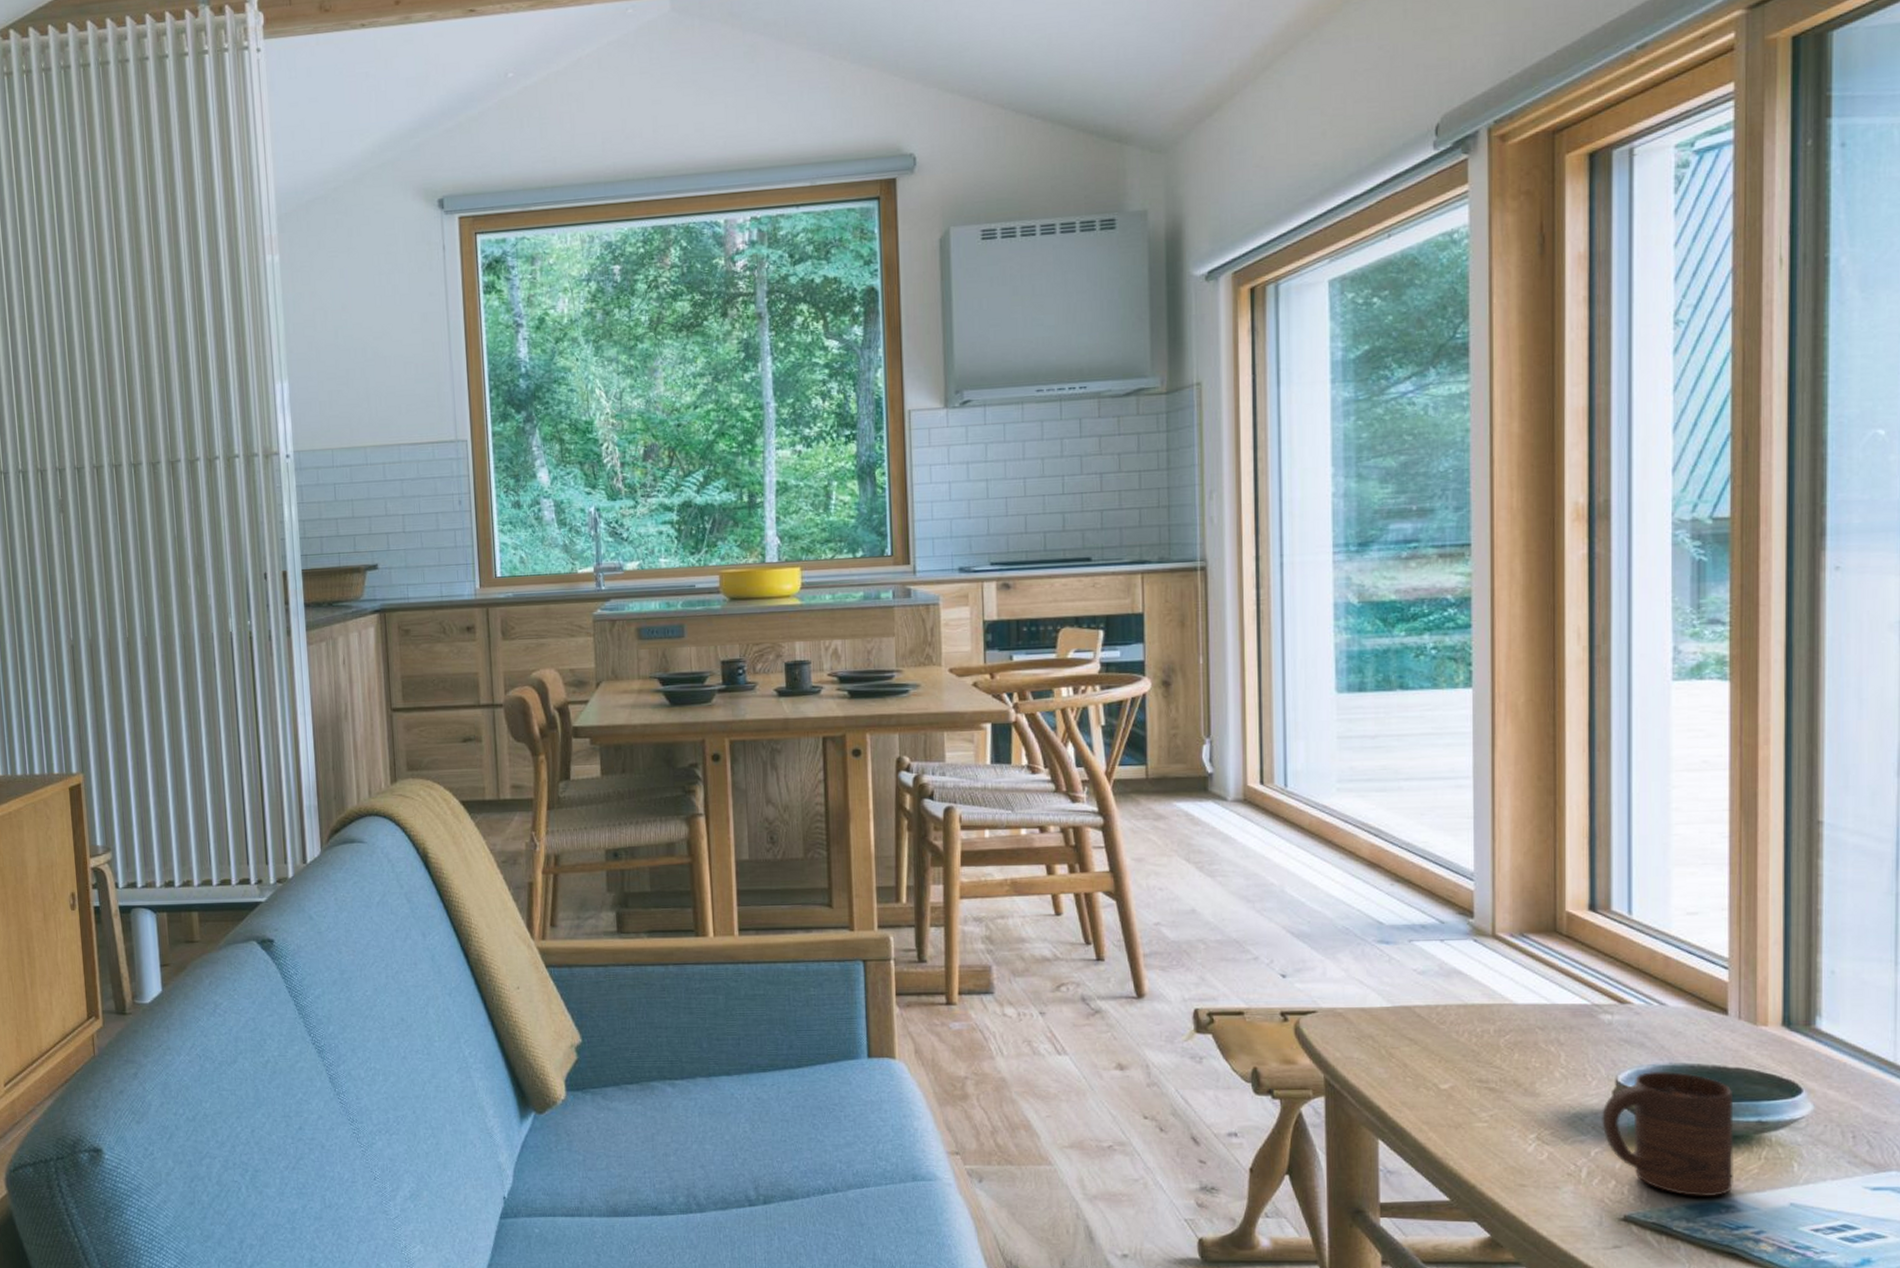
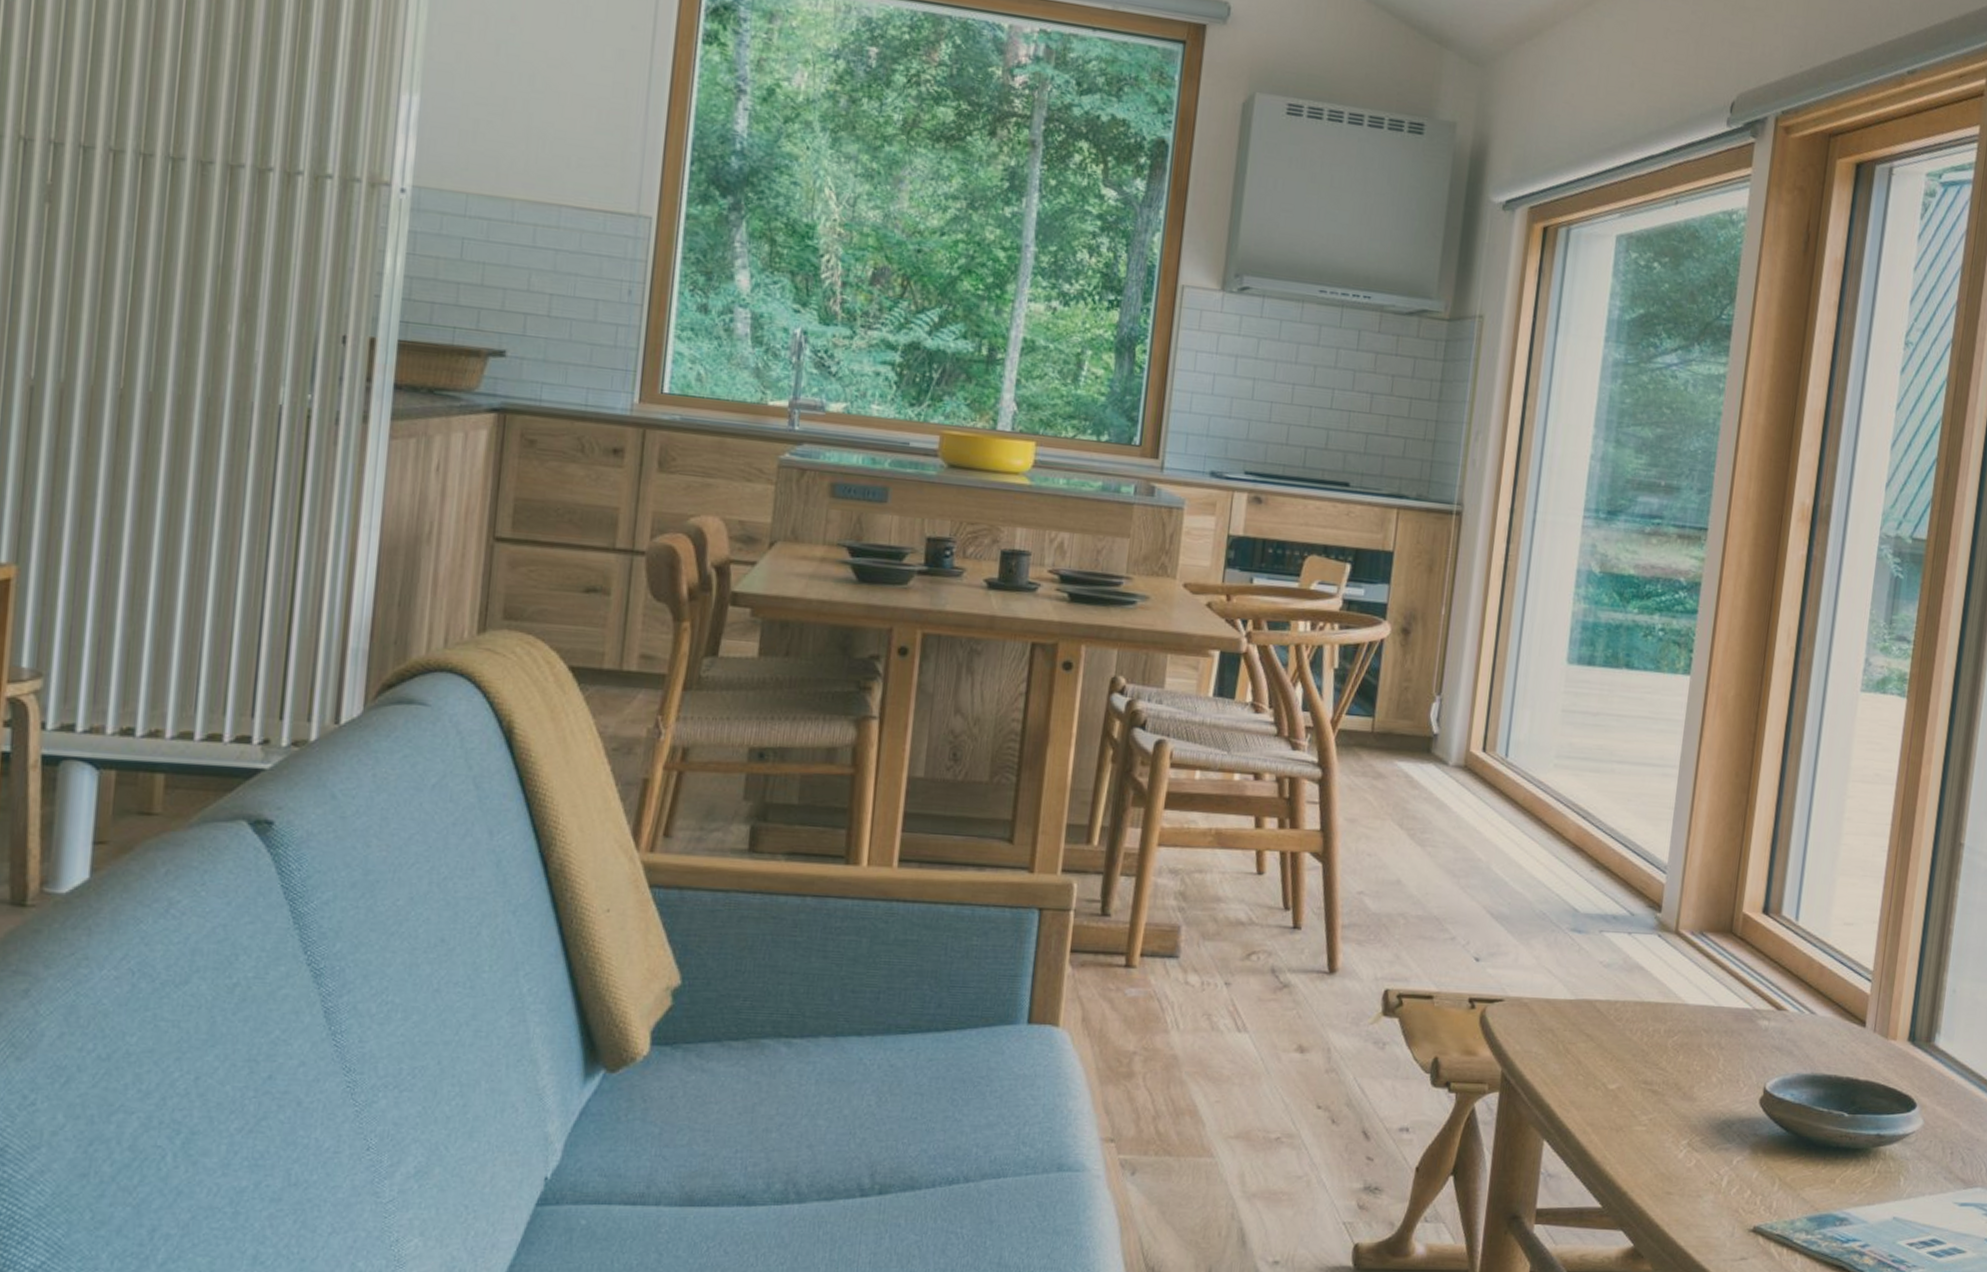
cup: present [1602,1071,1734,1197] -> none [1746,1080,1860,1210]

